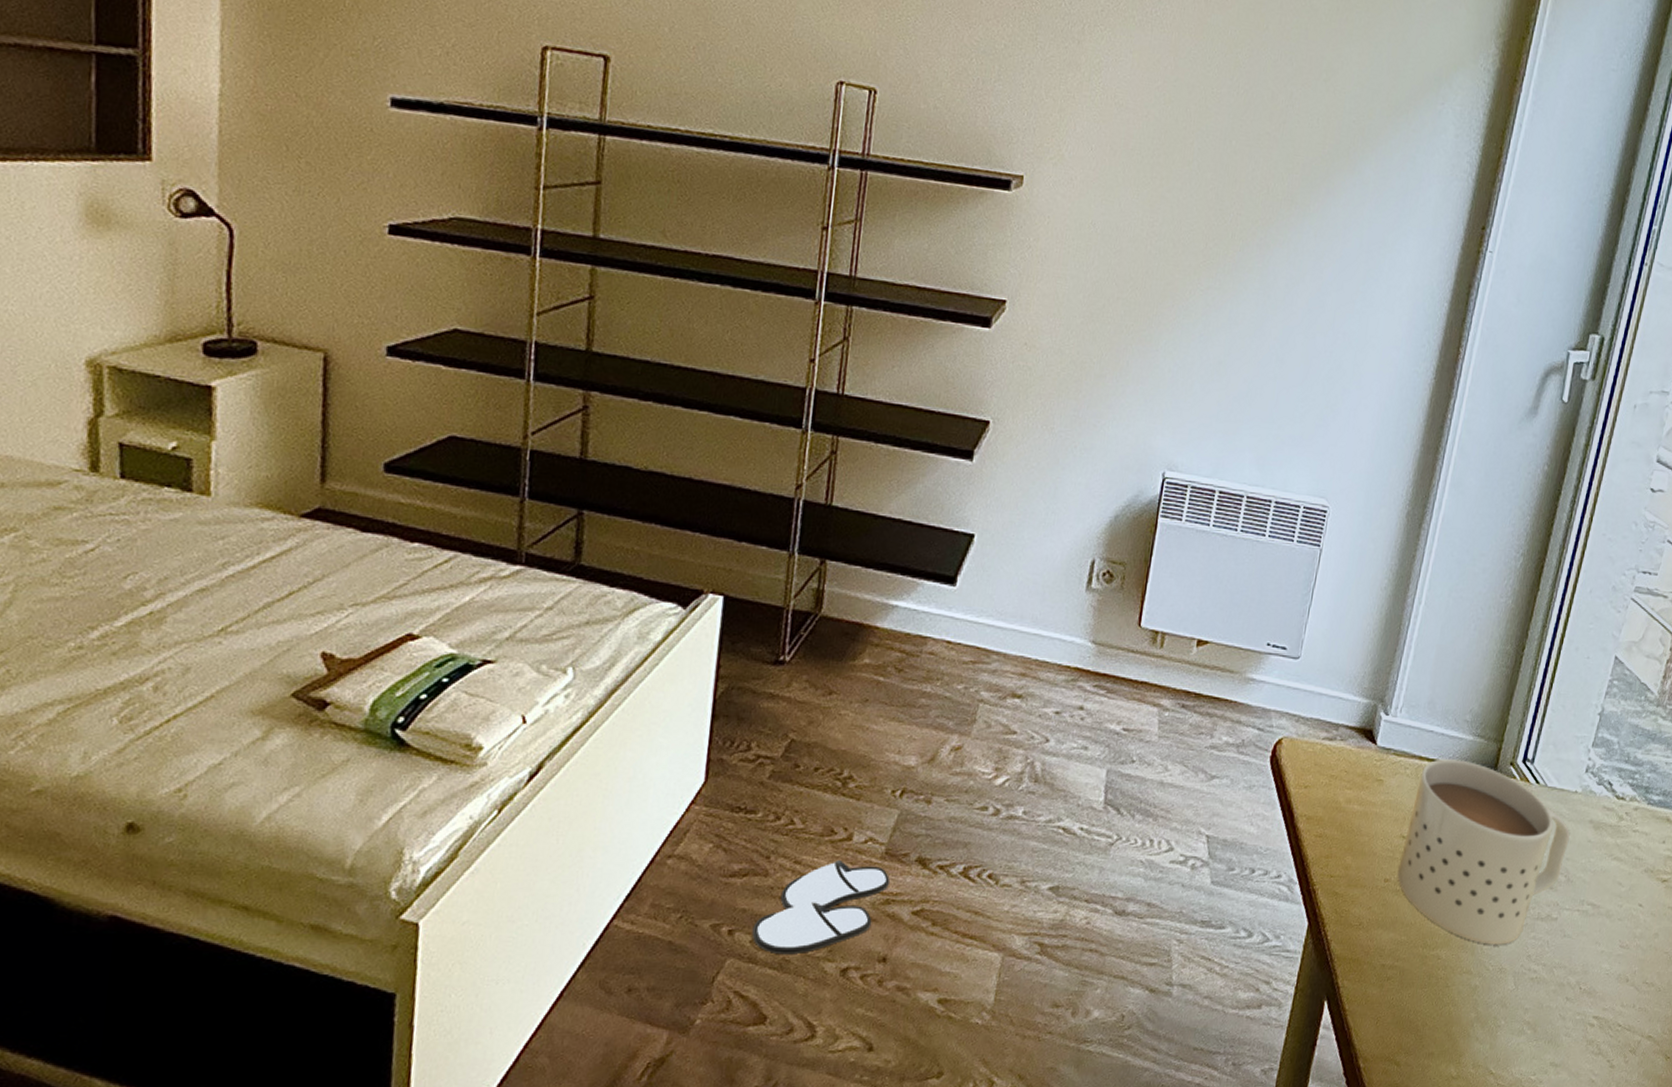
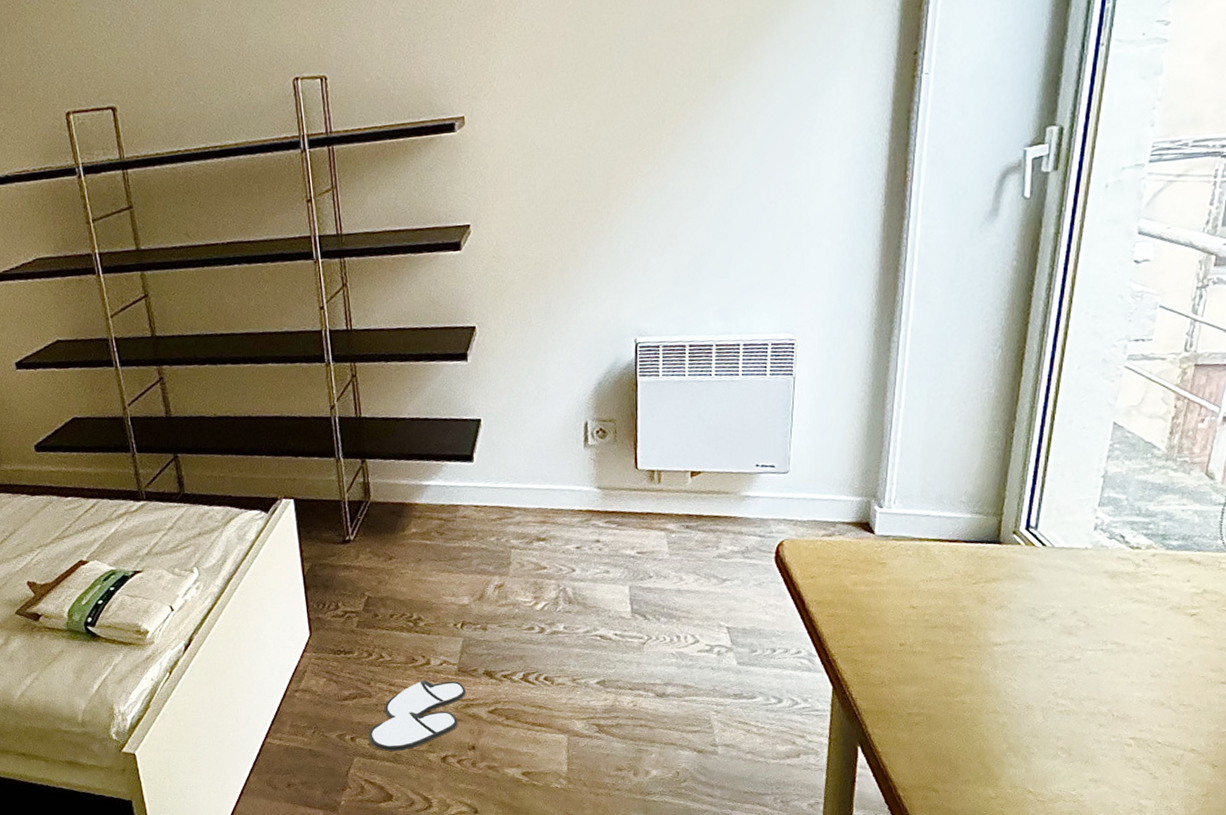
mug: present [1397,759,1570,945] -> none [912,535,1084,688]

